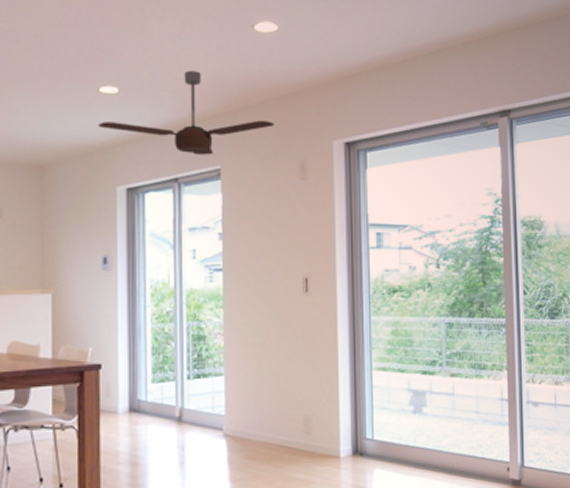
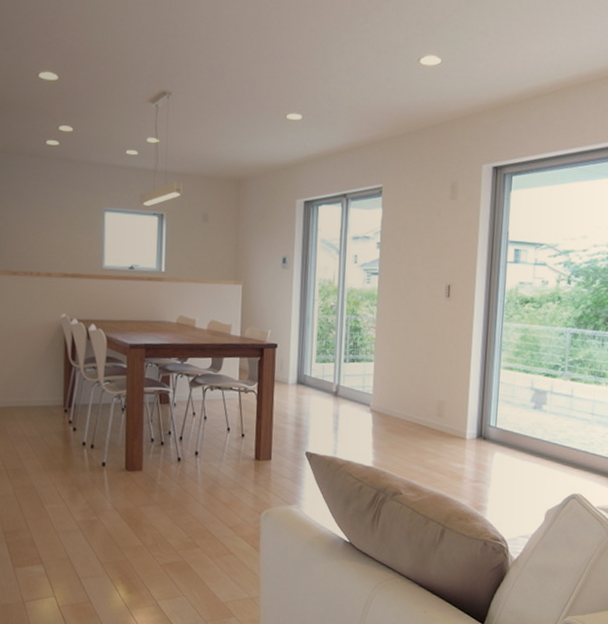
ceiling fan: present [98,70,274,155] -> none [284,100,431,175]

